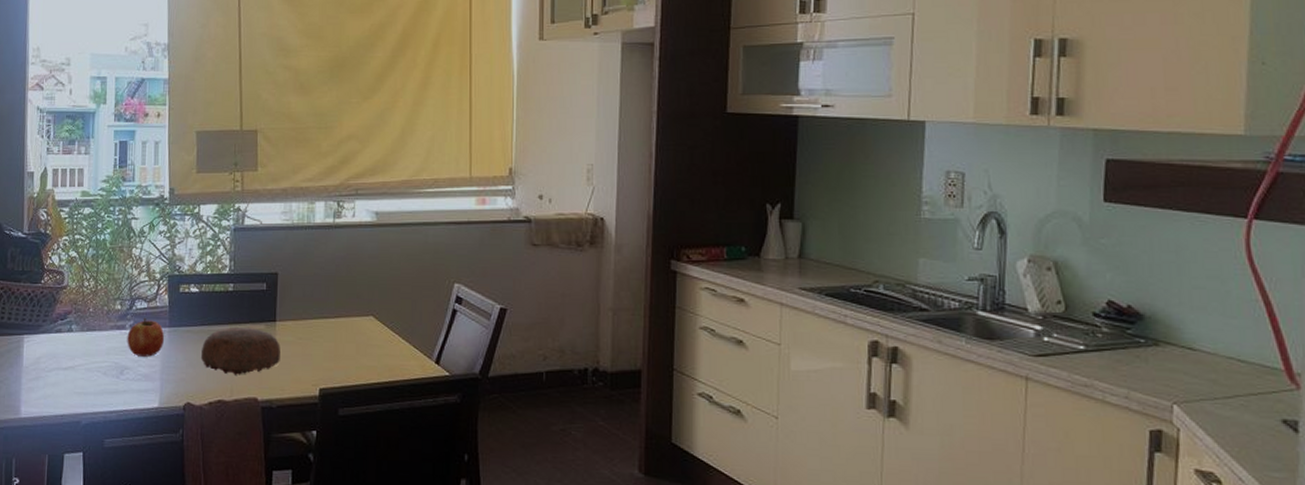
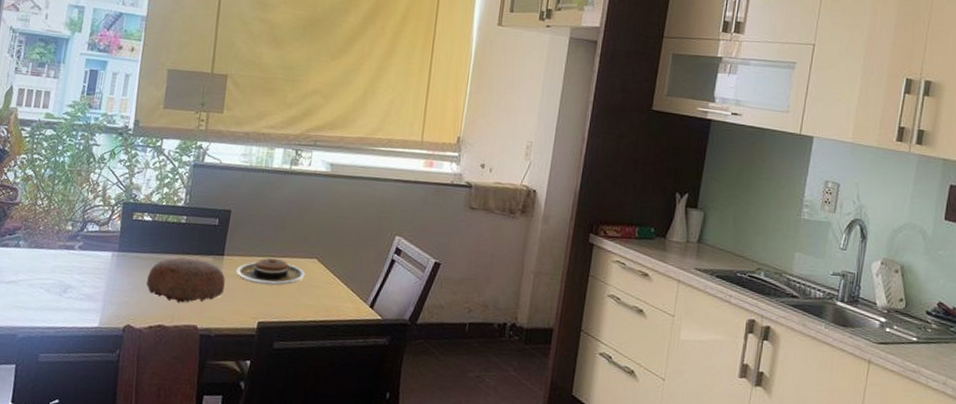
fruit: present [127,317,165,357] -> none [74,240,113,278]
plate: none [290,319,363,349] -> present [235,257,305,286]

